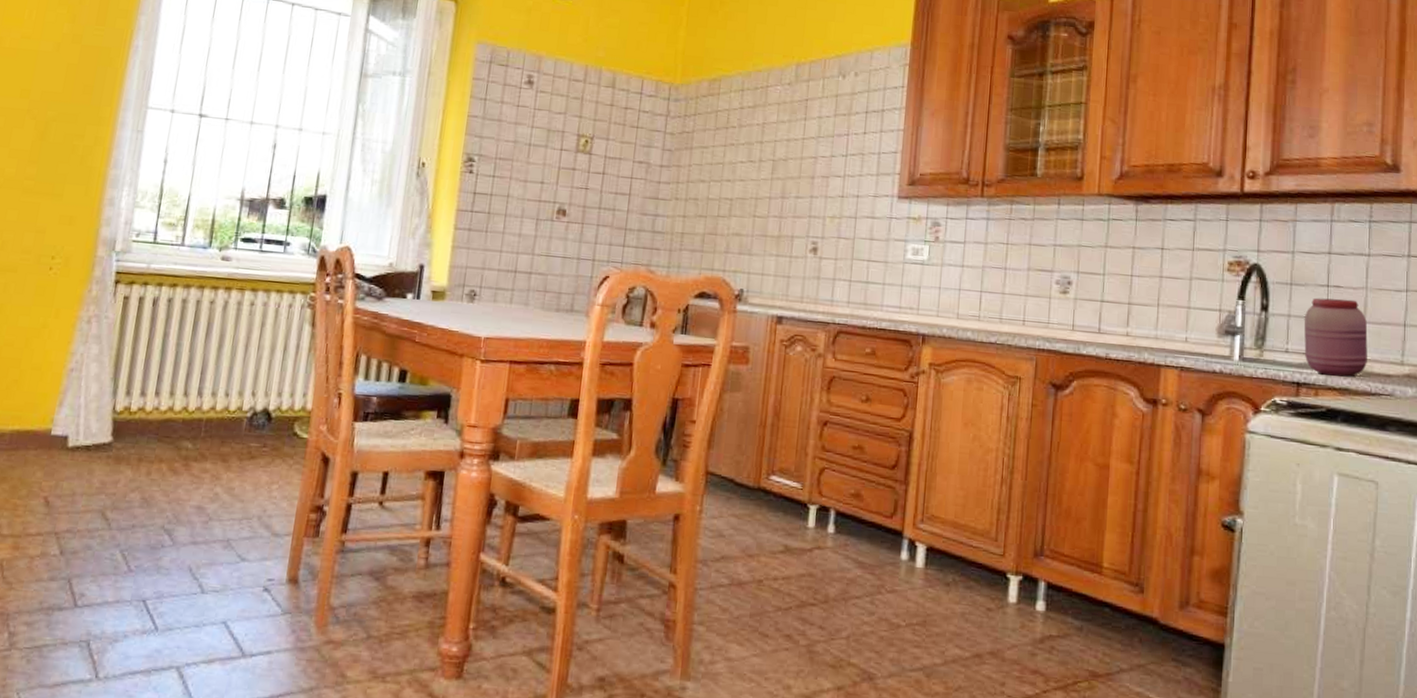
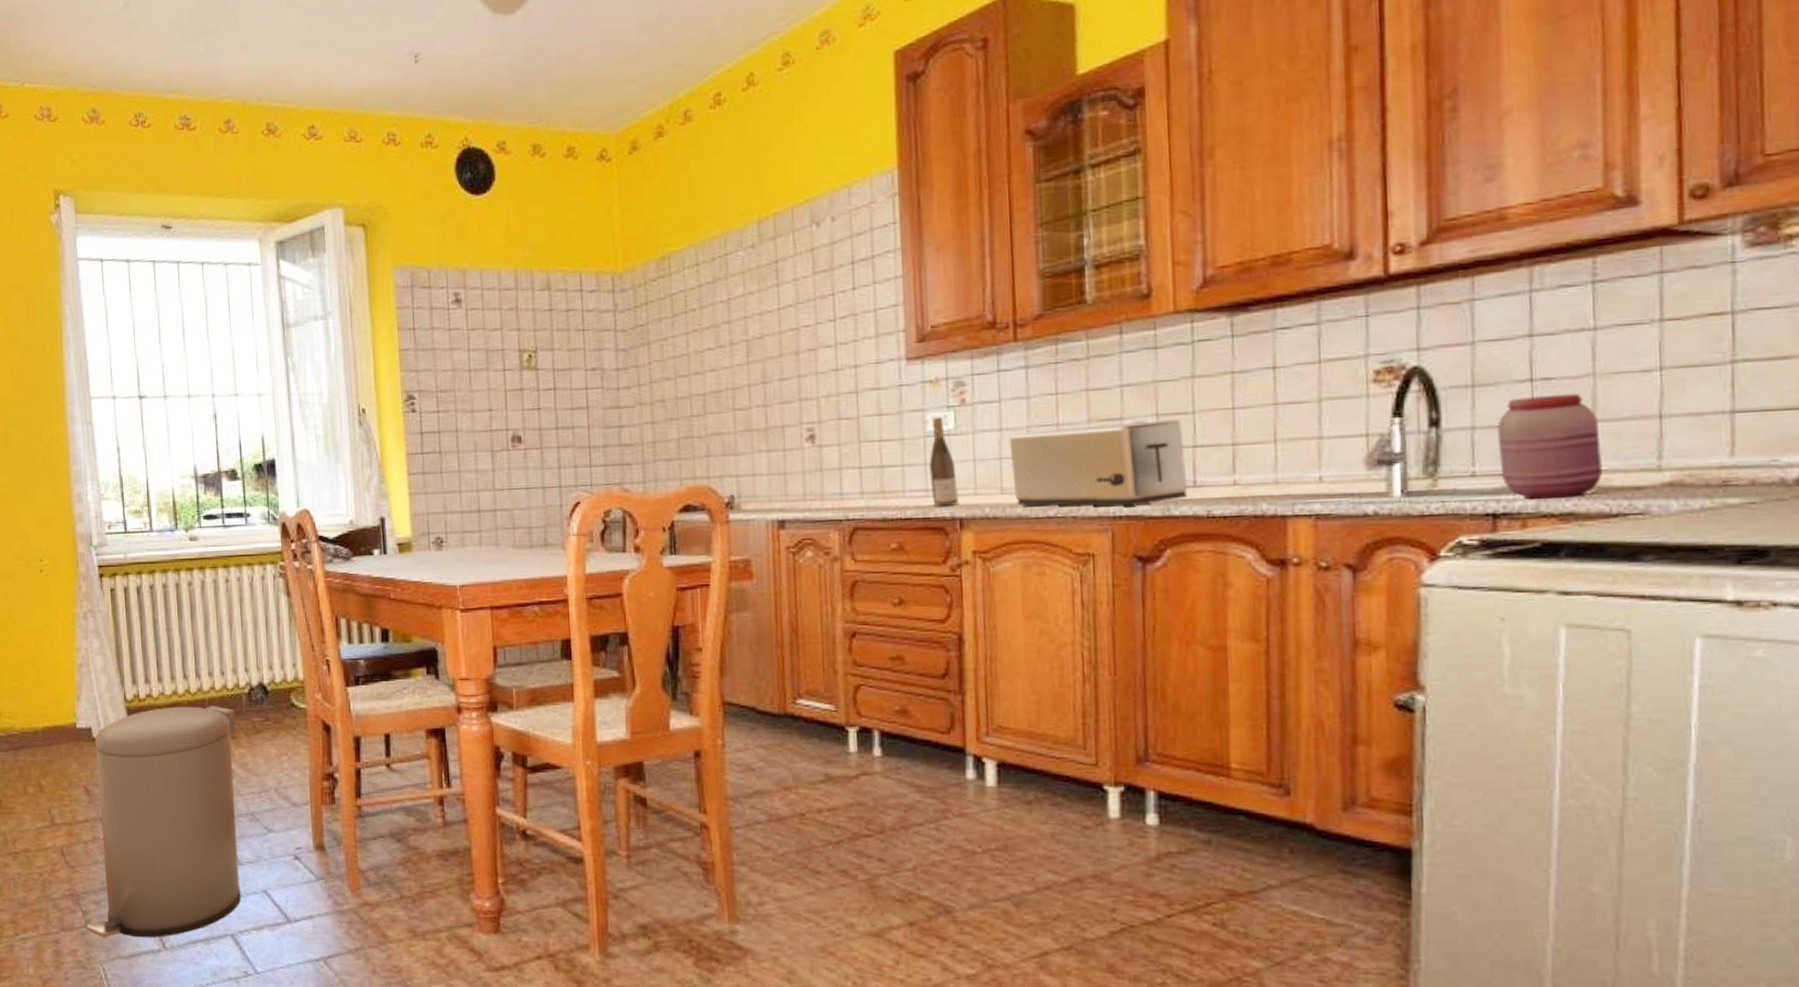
pedal bin: none [9,423,232,666] -> present [86,706,241,938]
wine bottle: none [903,248,925,323] -> present [929,417,958,507]
toaster: none [967,271,1095,343] -> present [1009,419,1188,507]

